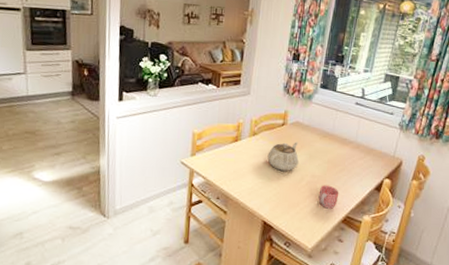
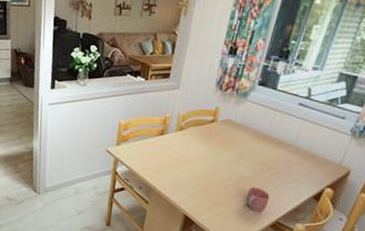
teapot: present [267,142,299,171] -> none [193,139,228,169]

